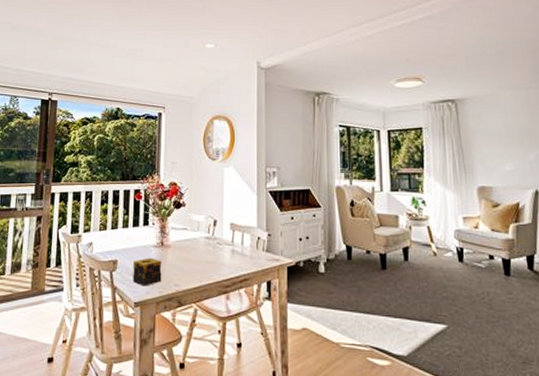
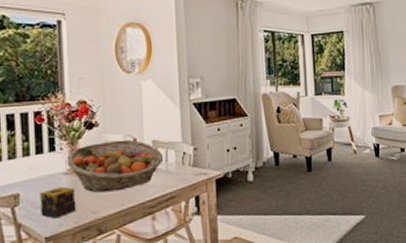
fruit basket: none [157,220,240,267] -> present [66,139,164,193]

